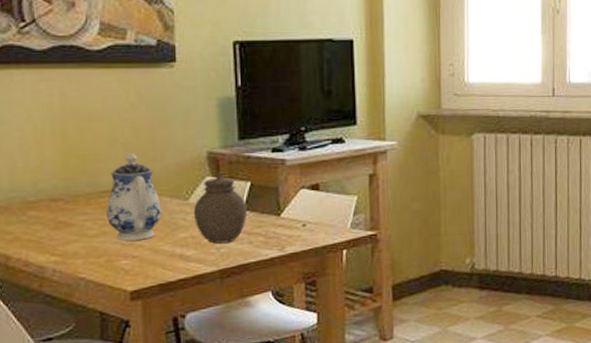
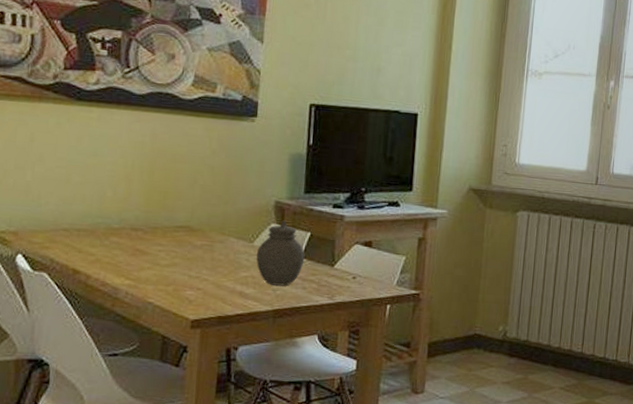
teapot: present [107,153,162,241] -> none [179,195,229,275]

